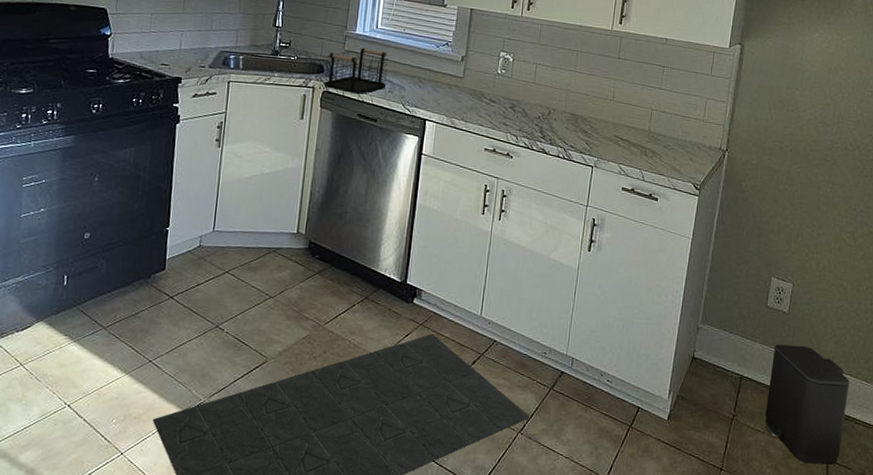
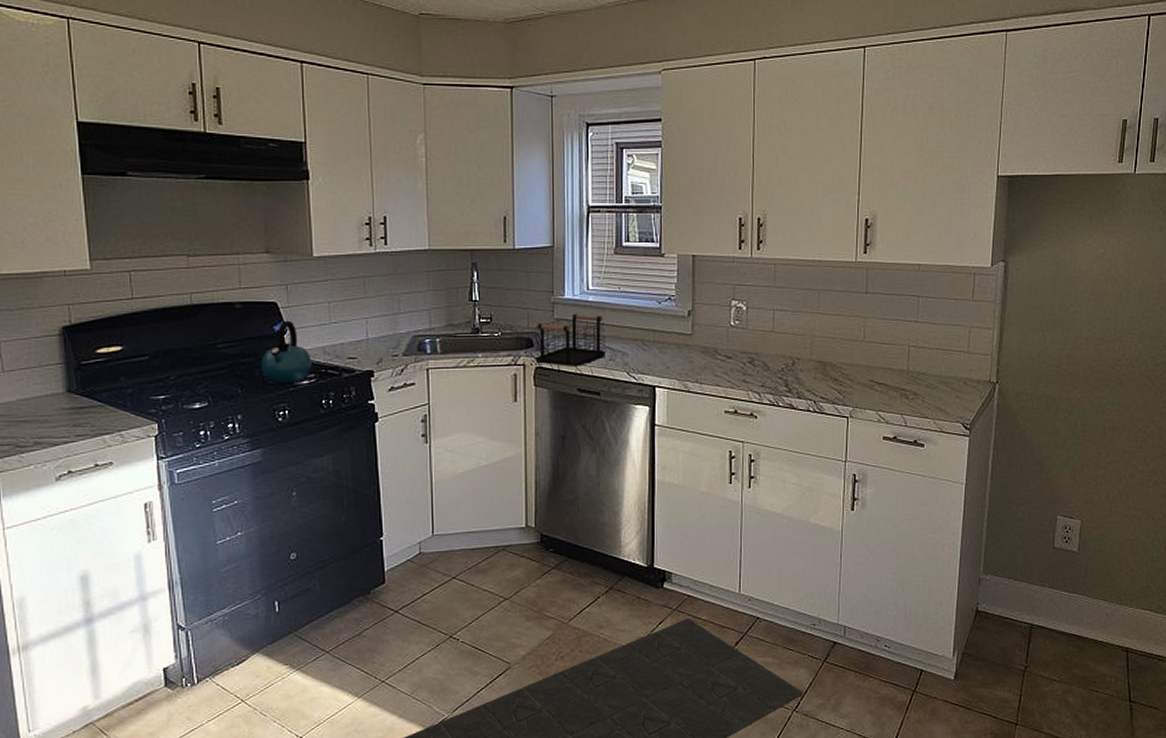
kettle: none [84,25,130,81] -> present [261,320,312,384]
pedal bin: present [764,344,850,465] -> none [1060,585,1150,708]

